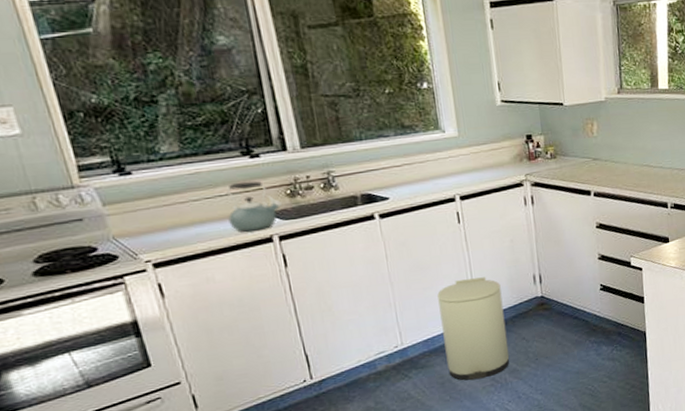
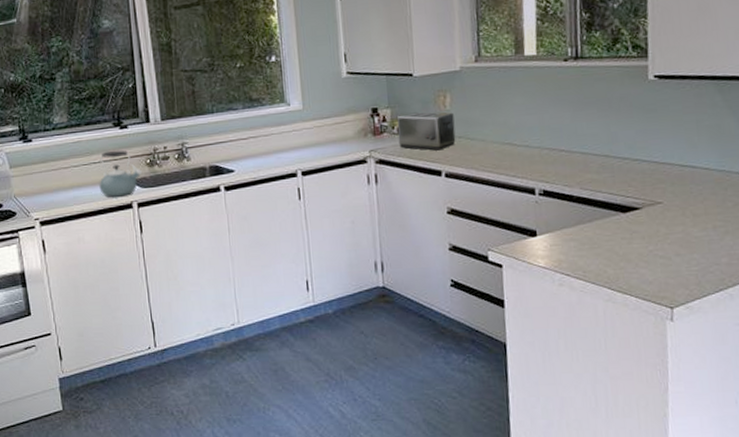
pedal bin: present [437,277,510,381] -> none [275,259,346,372]
toaster: none [549,137,603,173] -> present [396,111,456,151]

